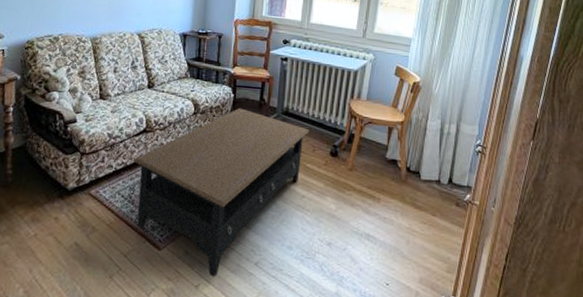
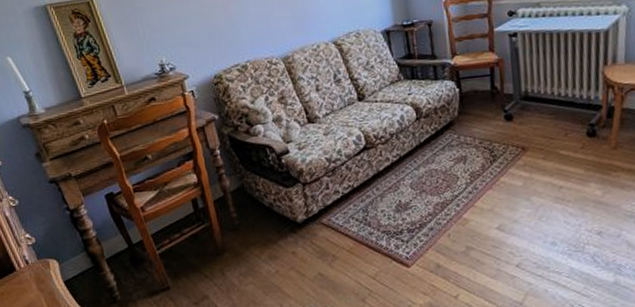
coffee table: present [132,107,310,278] -> none [359,102,558,286]

